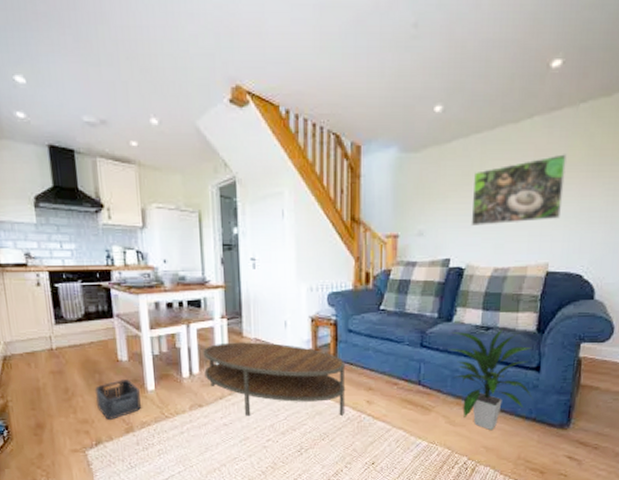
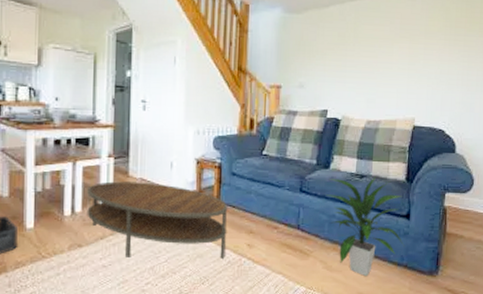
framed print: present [471,154,567,226] -> none [346,23,428,82]

